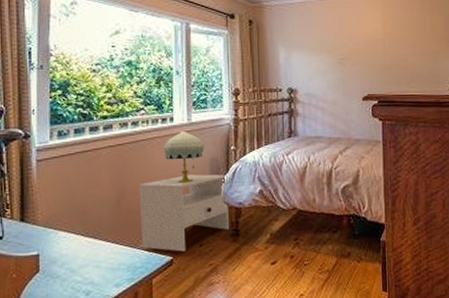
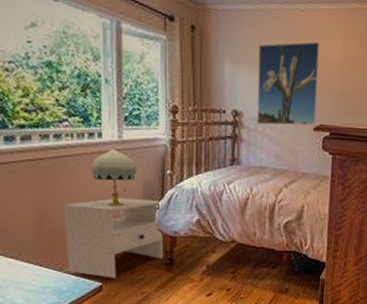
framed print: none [308,24,364,99] -> present [256,42,320,126]

